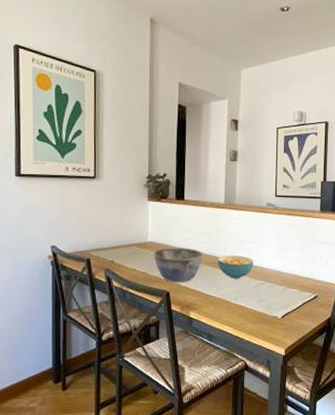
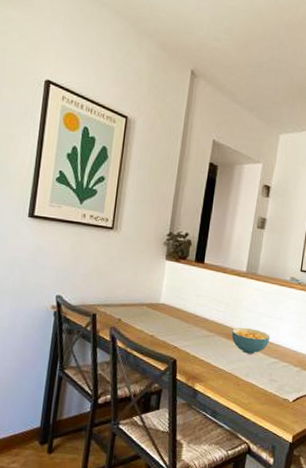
bowl: present [153,248,204,283] -> none [164,312,218,352]

